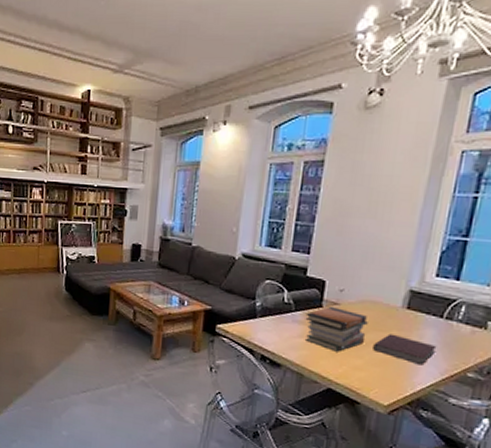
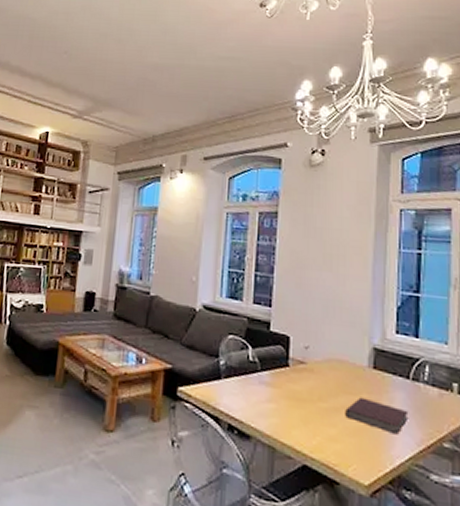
book stack: present [305,307,368,352] -> none [272,366,337,420]

